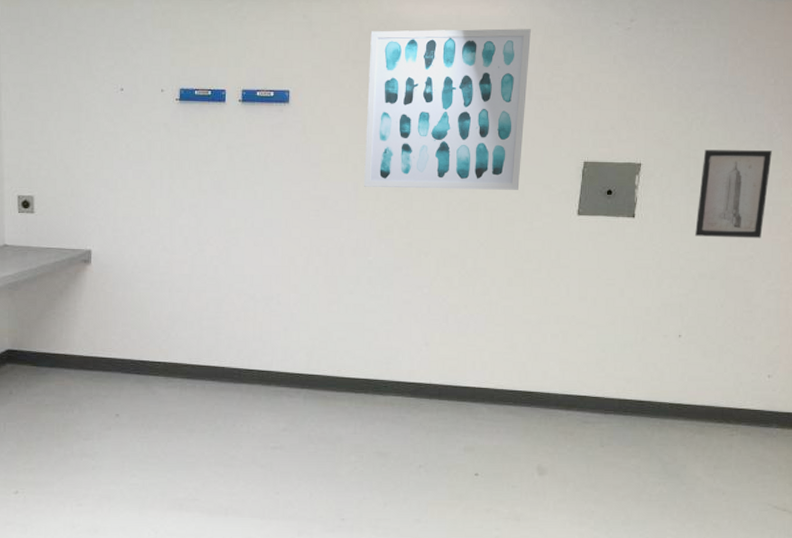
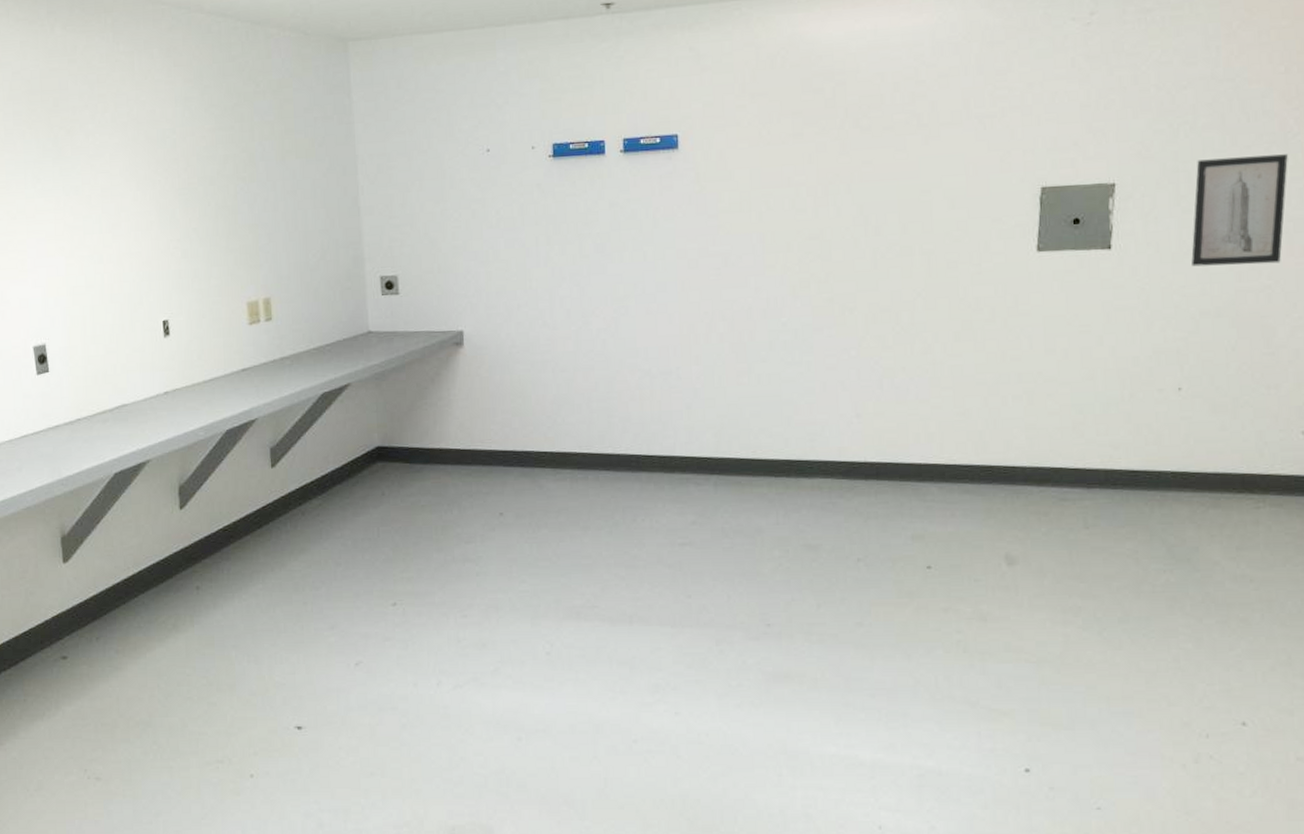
wall art: present [364,28,531,190] -> none [769,36,965,237]

